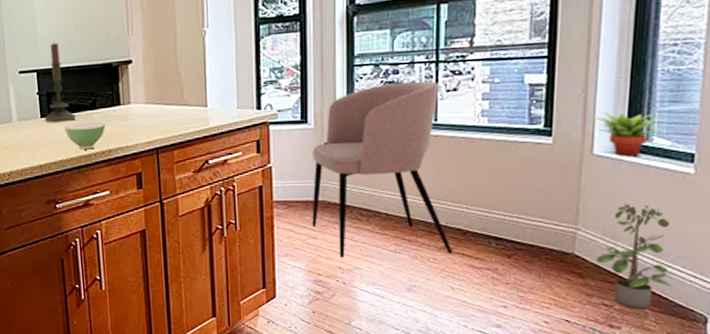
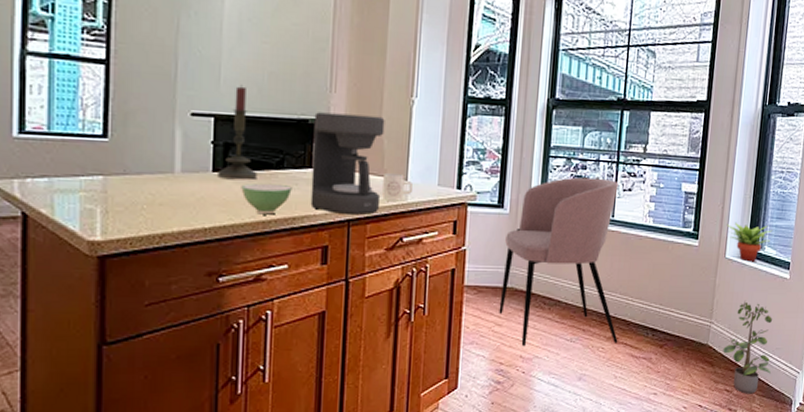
coffee maker: none [117,50,184,145] -> present [310,112,385,216]
mug: none [183,101,214,128] -> present [381,172,414,202]

